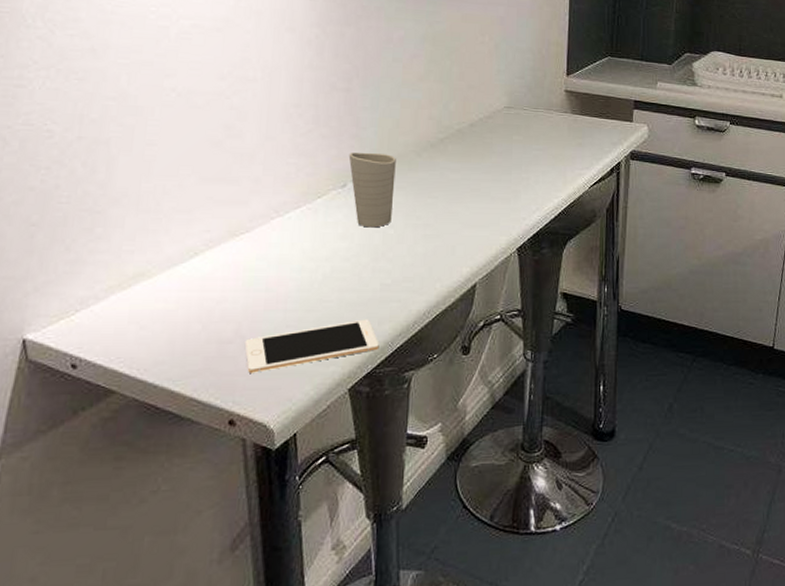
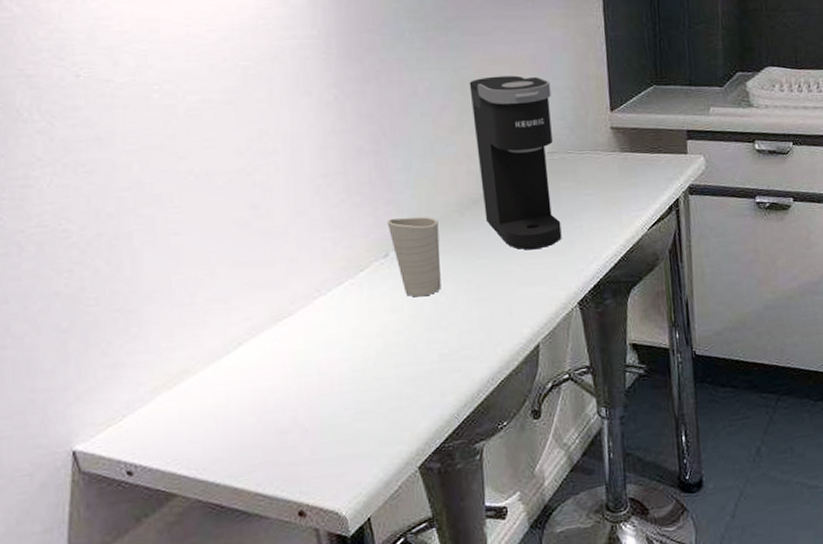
cell phone: present [244,319,379,373] -> none [303,393,445,461]
coffee maker: none [440,32,515,195] -> present [469,75,562,250]

